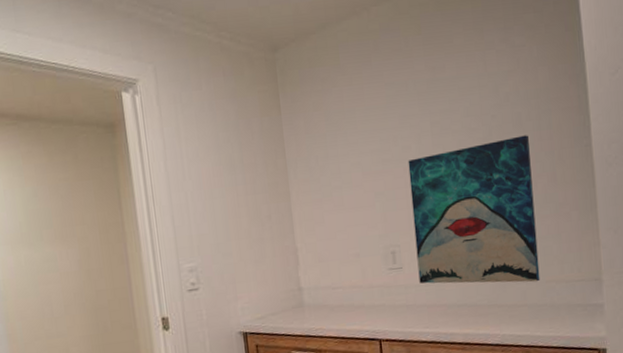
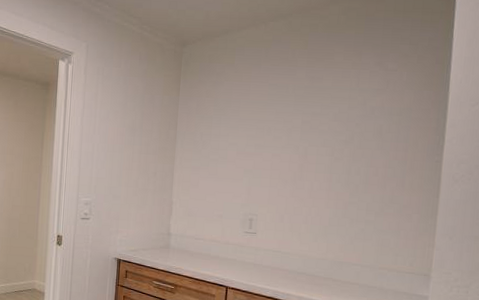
wall art: present [408,135,540,284] -> none [268,144,386,267]

